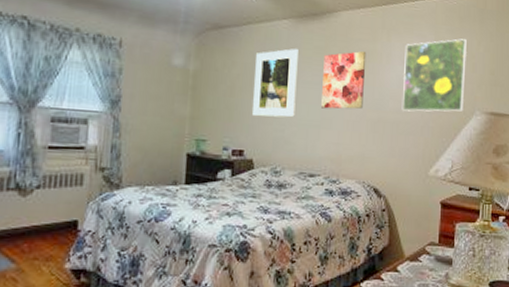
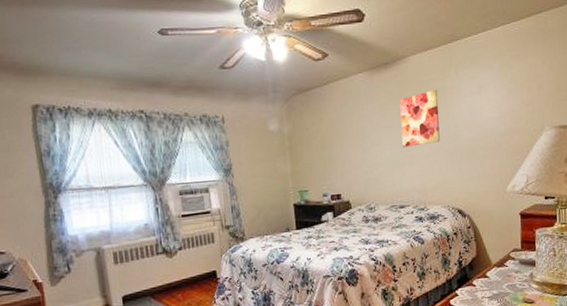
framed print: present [251,48,298,118] -> none [339,98,380,164]
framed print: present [401,39,467,112] -> none [473,61,534,138]

